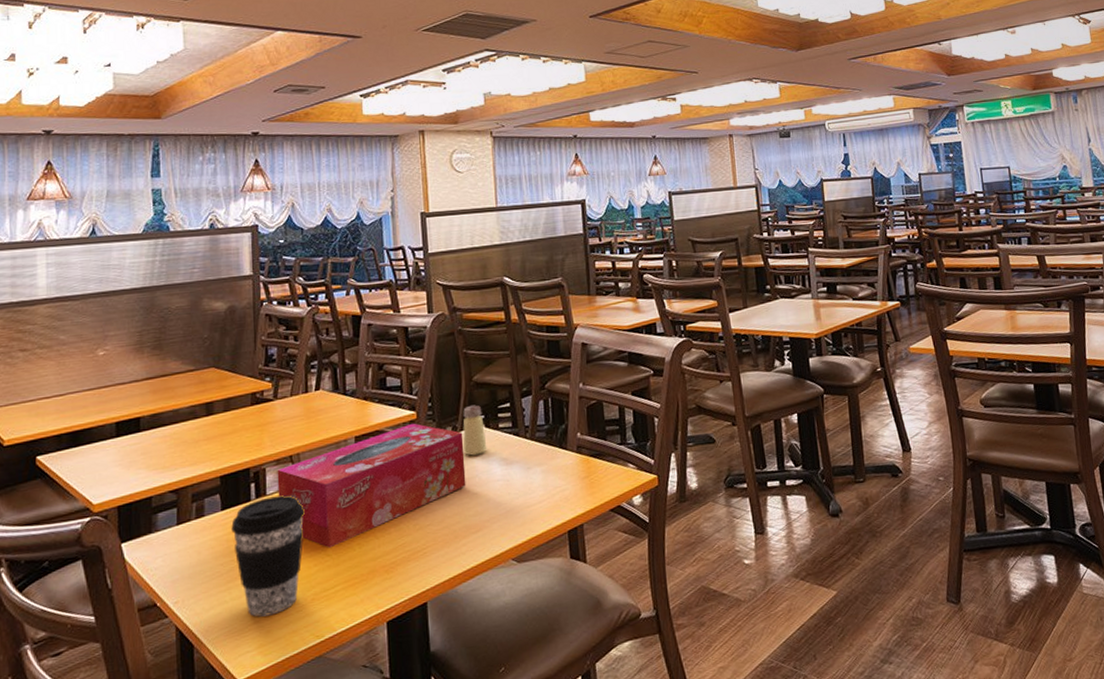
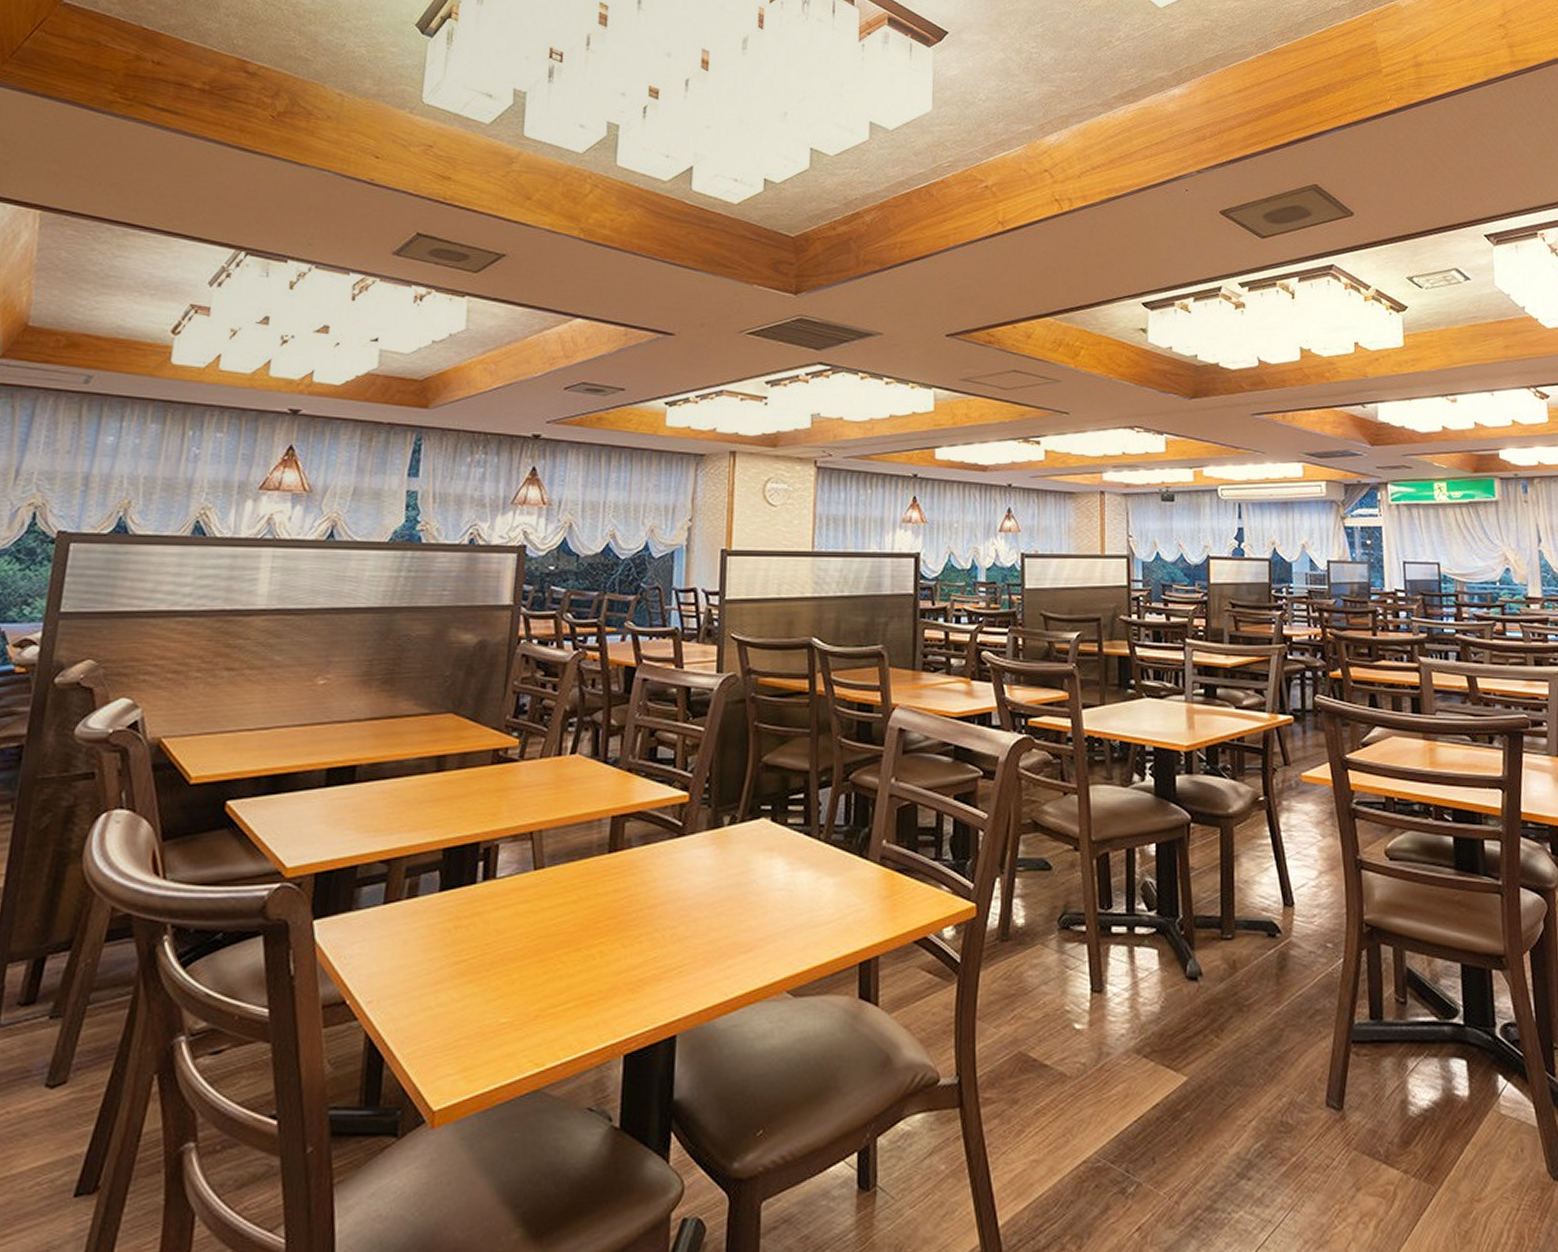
coffee cup: present [231,495,305,617] -> none [448,881,540,1032]
tissue box: present [277,423,466,548] -> none [510,806,743,953]
saltshaker: present [463,404,487,456] -> none [741,791,771,855]

